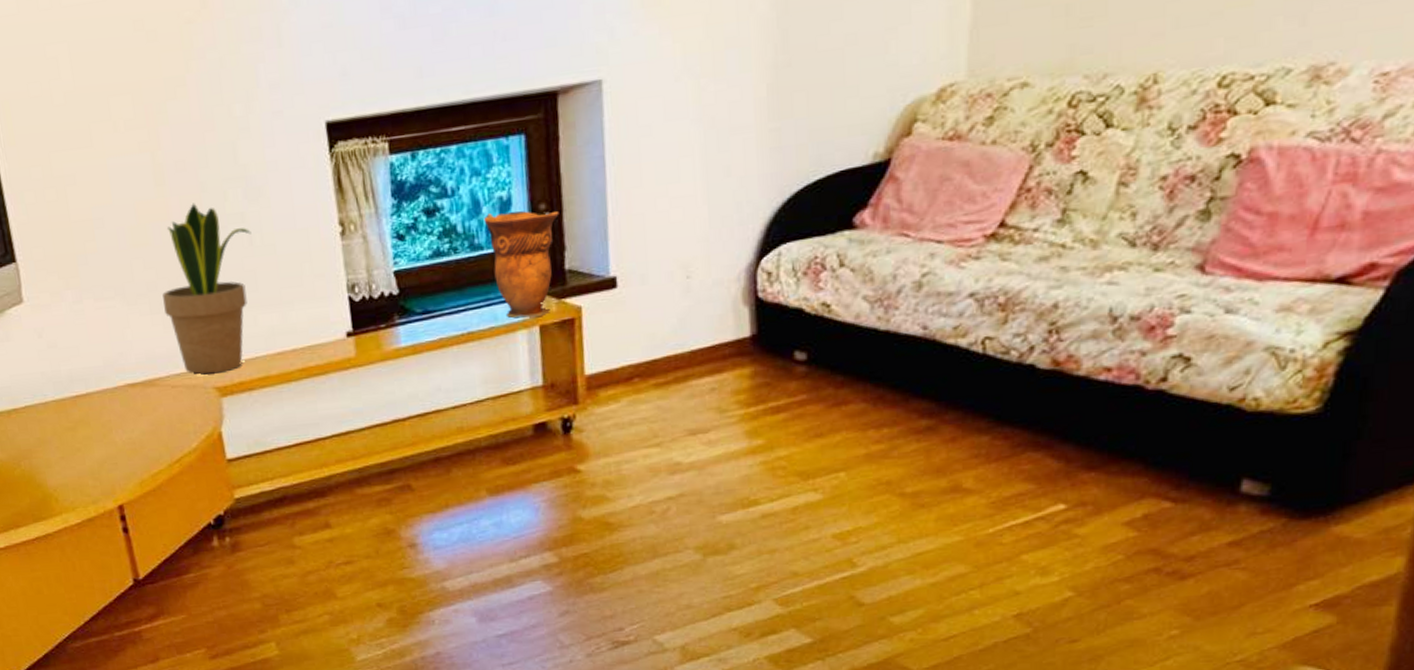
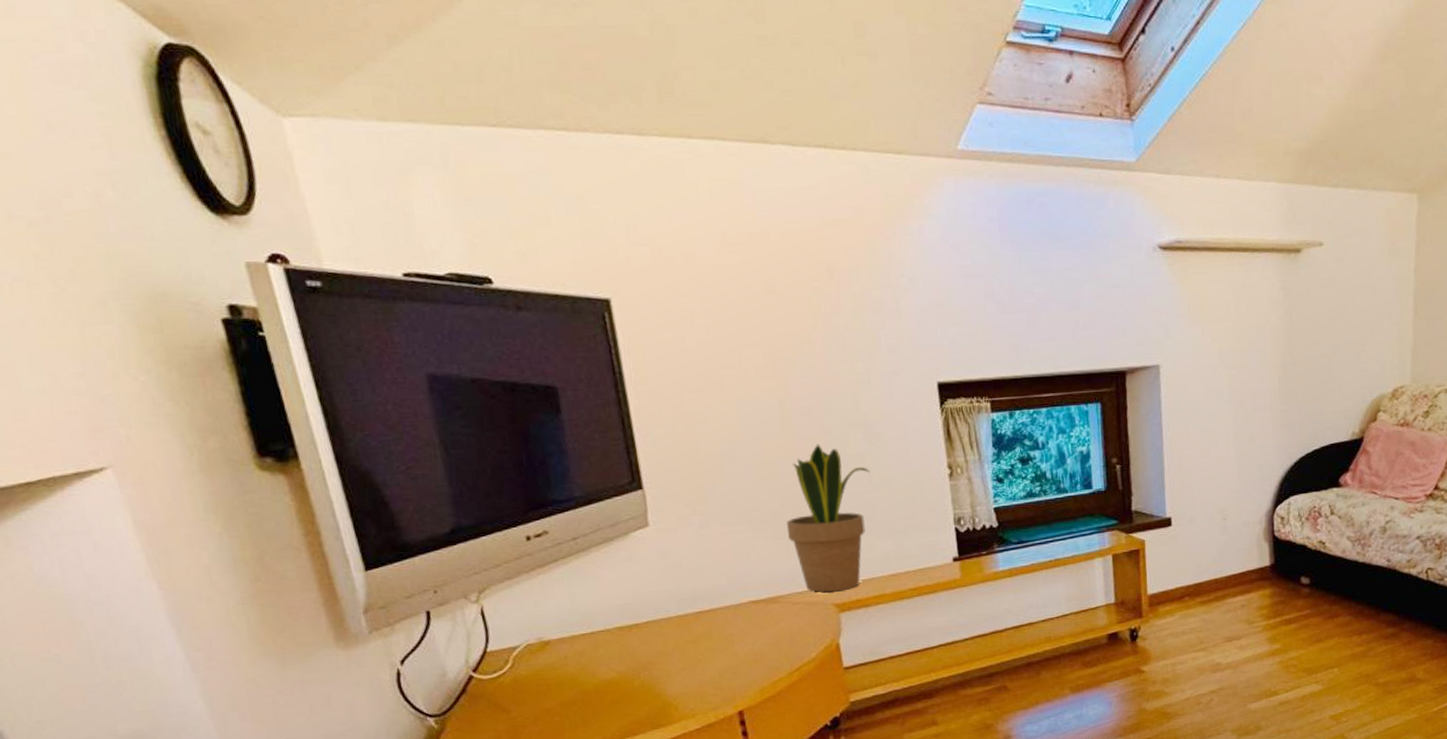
decorative vase: present [483,210,559,318] -> none [1068,463,1127,548]

